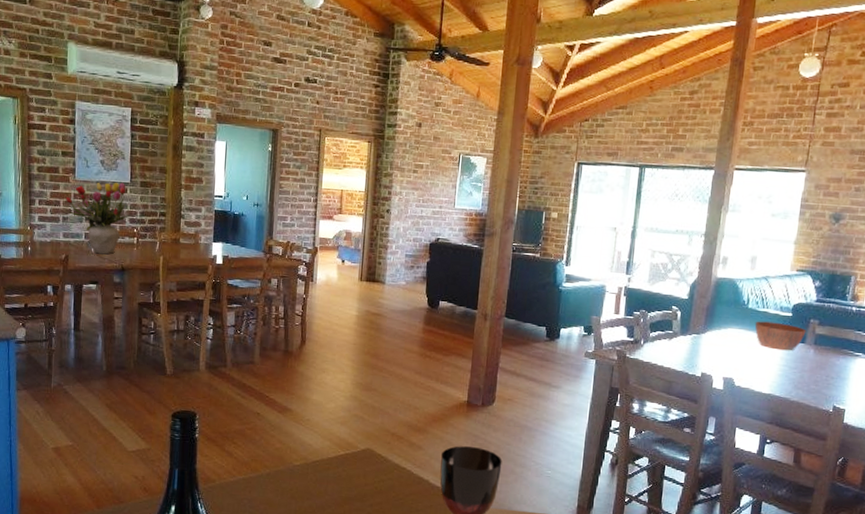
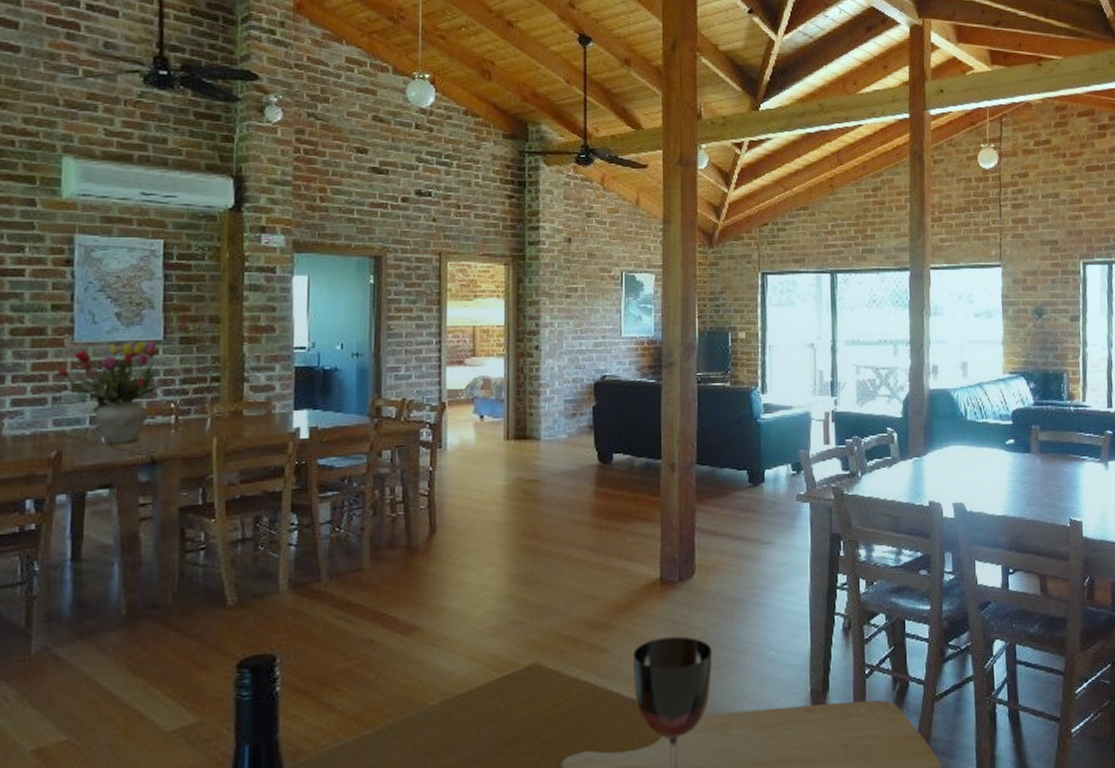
bowl: present [754,321,806,351] -> none [976,433,1030,464]

